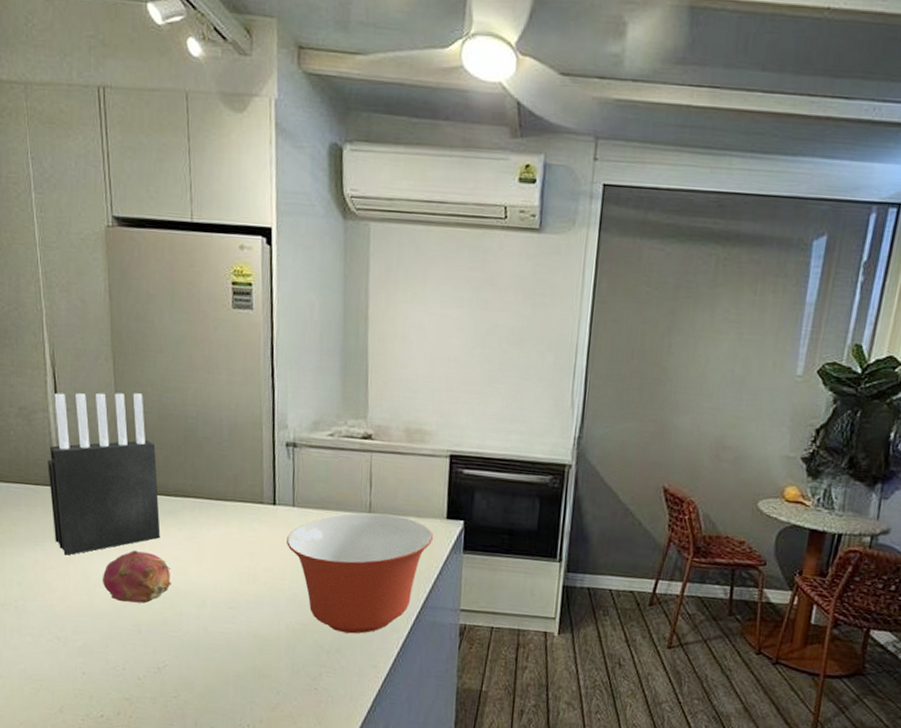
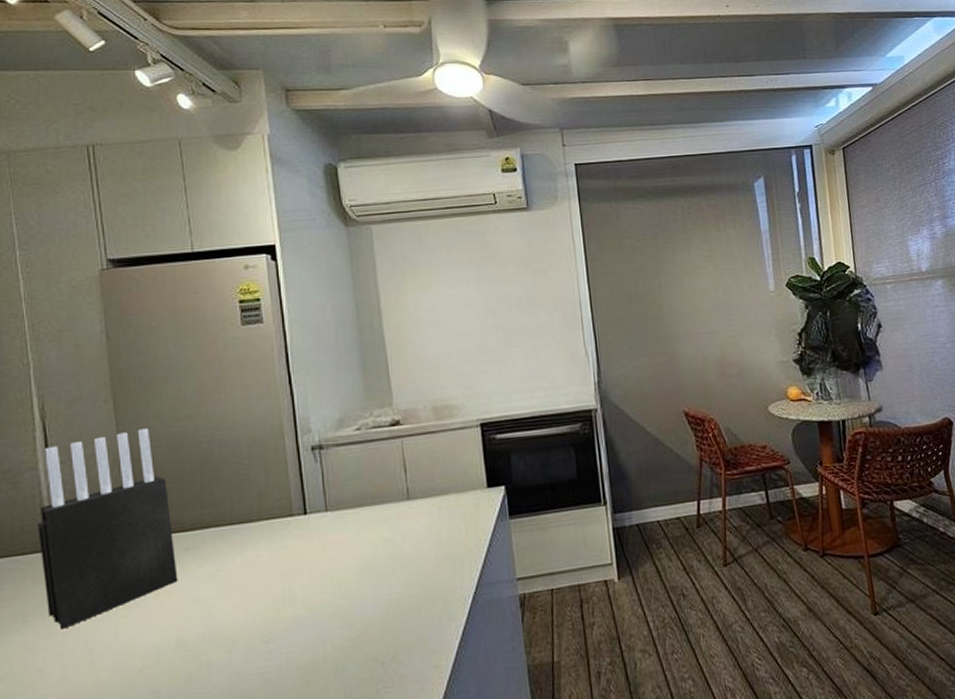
fruit: present [102,550,172,603] -> none [109,601,194,668]
mixing bowl: present [287,513,433,634] -> none [323,495,477,637]

